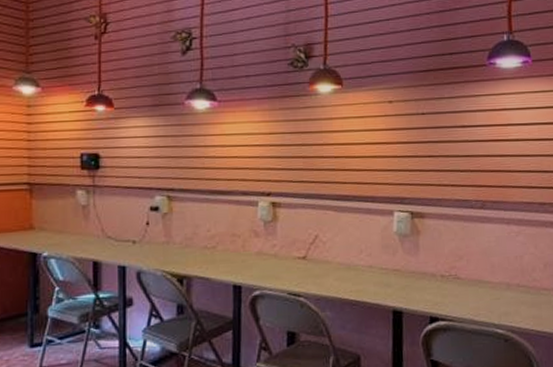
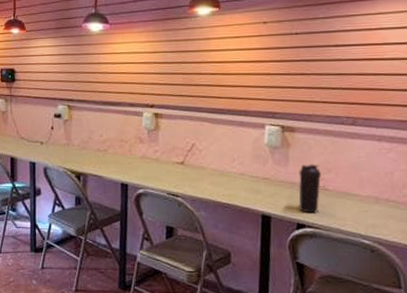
water bottle: none [430,251,454,305] -> present [298,164,322,213]

